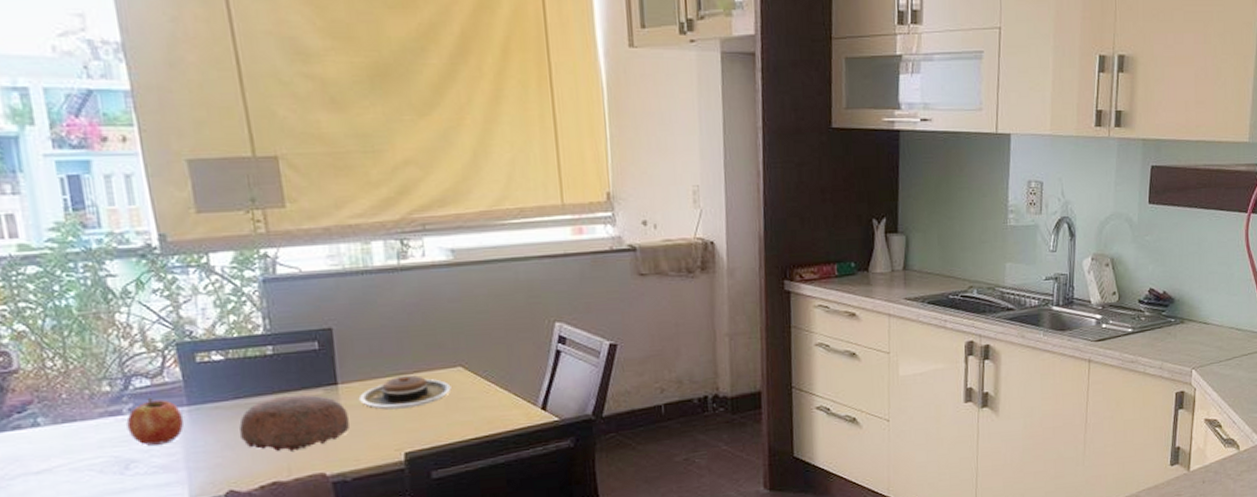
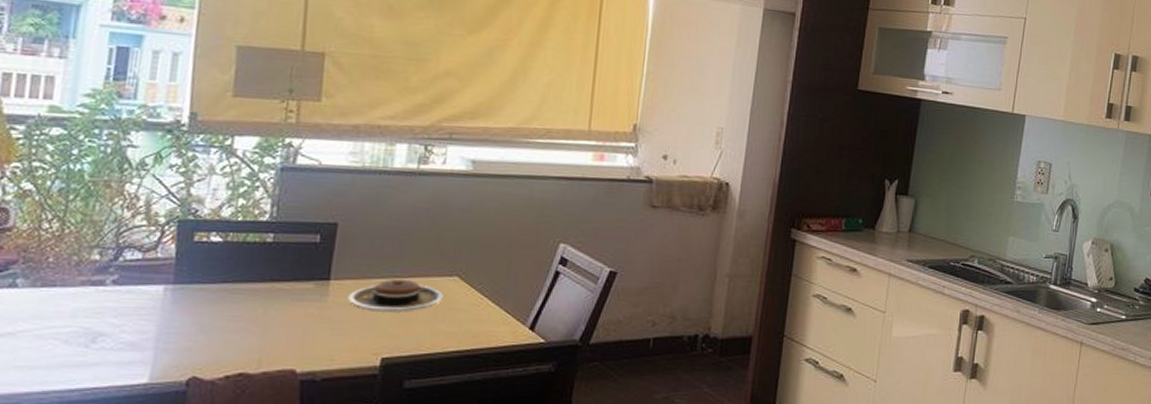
fruit: present [126,397,185,446] -> none [105,271,166,321]
decorative bowl: present [239,395,349,451] -> none [219,285,333,343]

